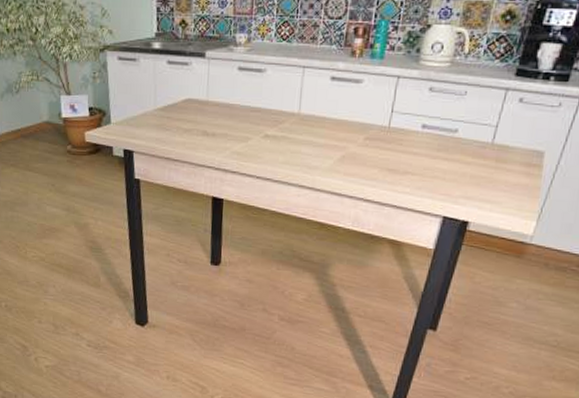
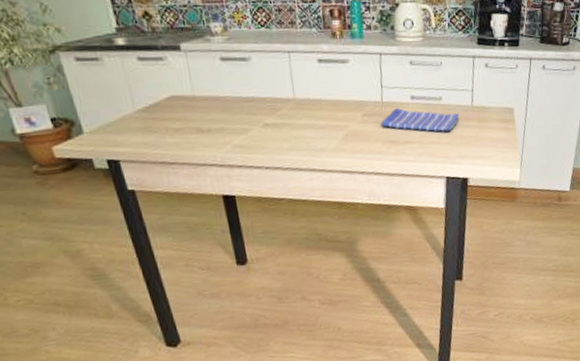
dish towel: none [382,136,474,168] -> present [380,108,459,132]

